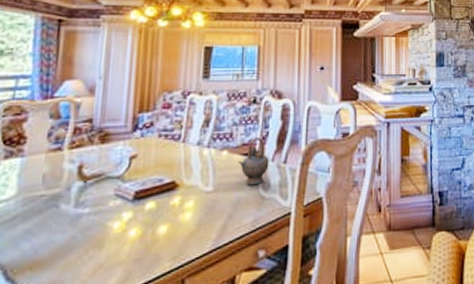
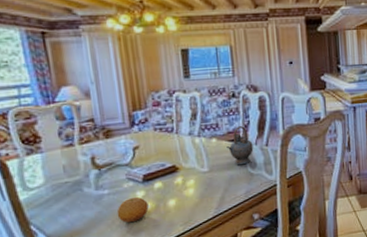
fruit: none [93,219,134,254] -> present [116,196,149,223]

